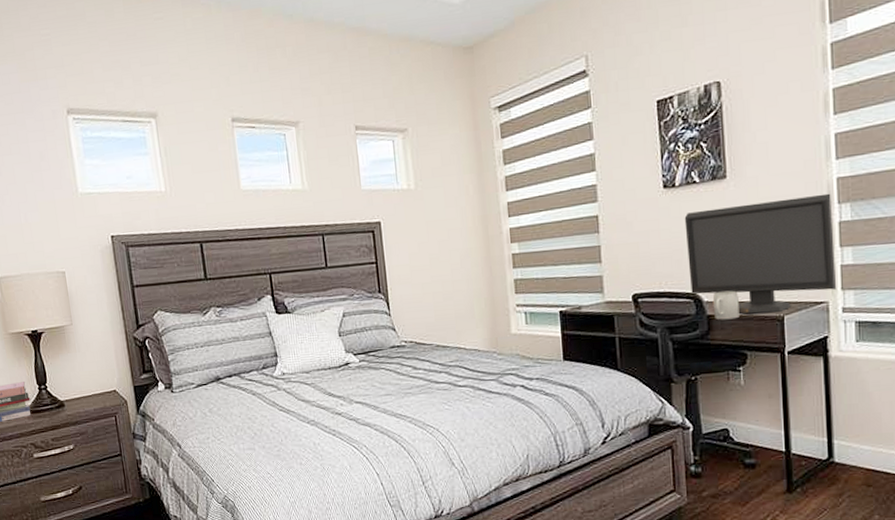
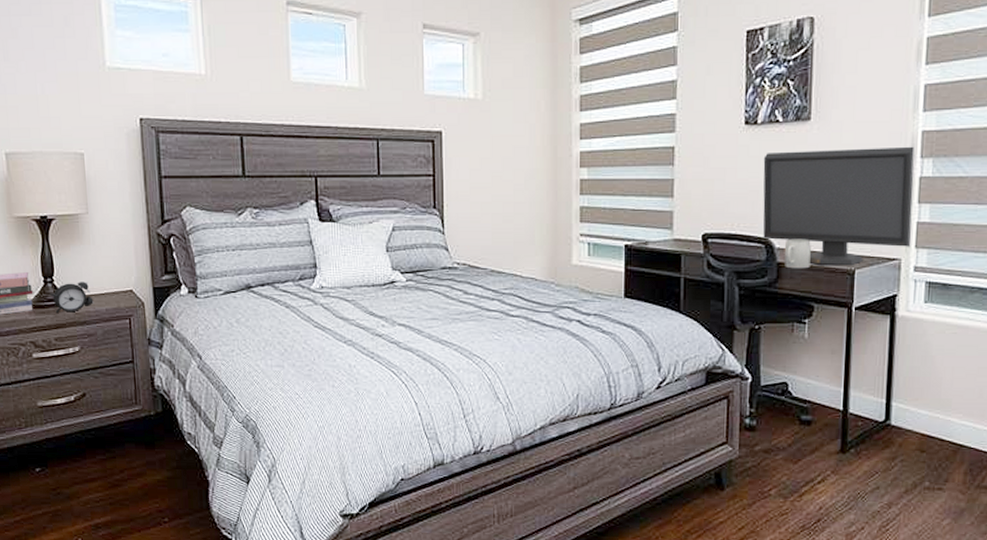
alarm clock: none [44,386,84,416] -> present [50,282,95,313]

